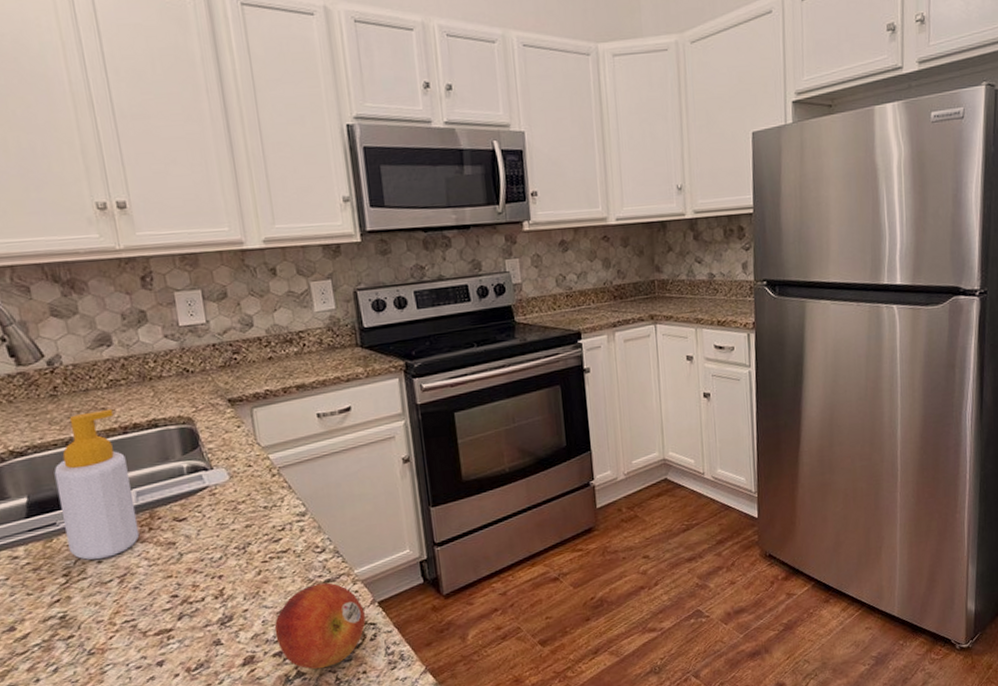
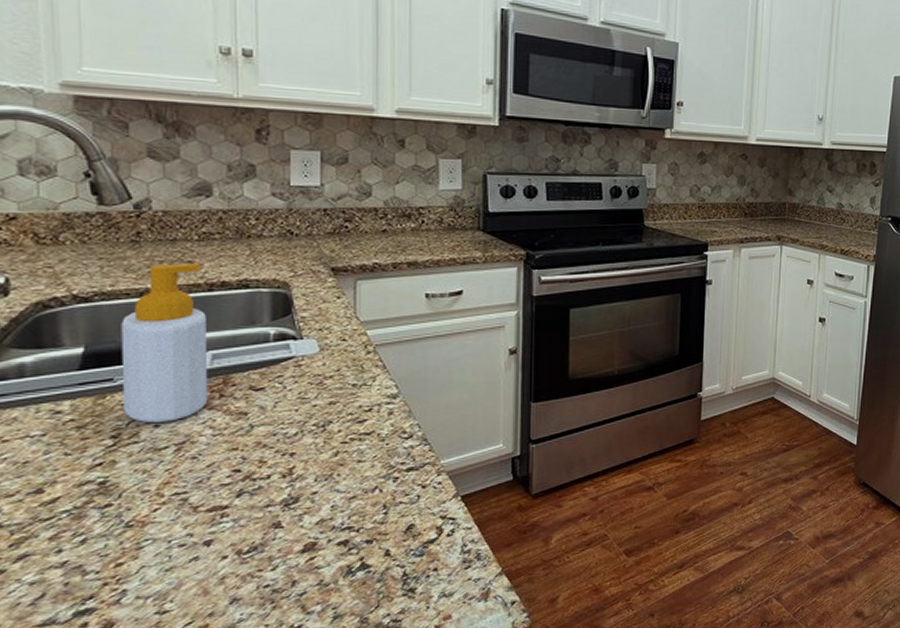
fruit: present [274,582,366,670] -> none [344,471,445,563]

